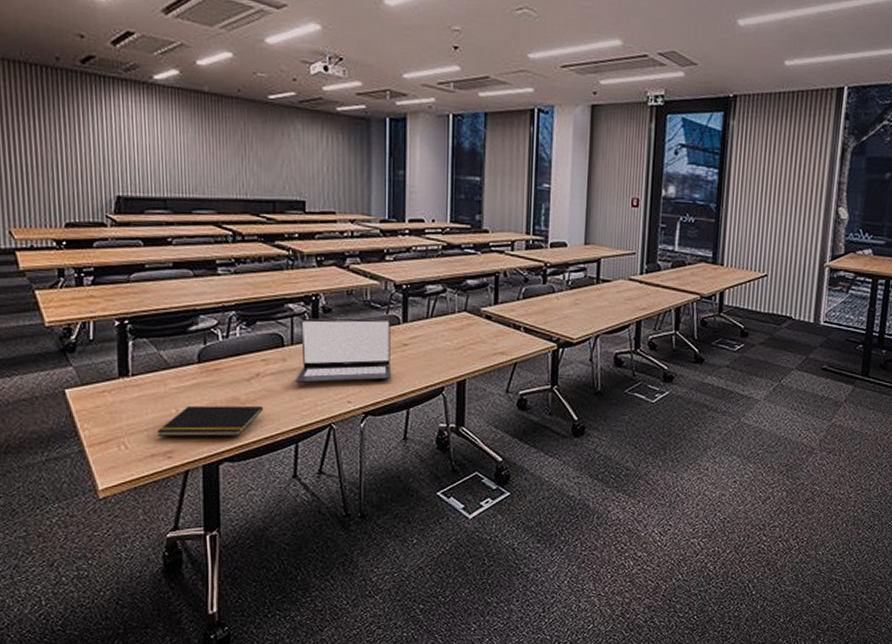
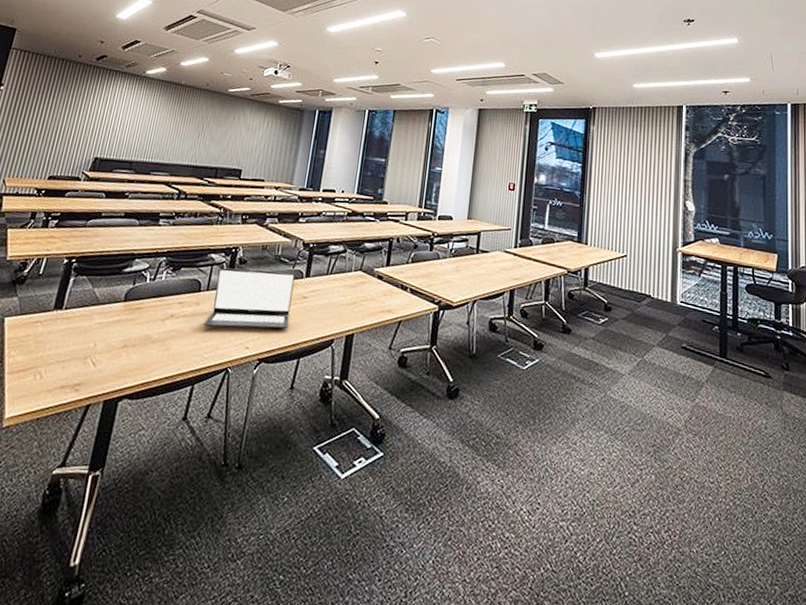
notepad: present [156,405,263,437] -> none [71,340,170,373]

